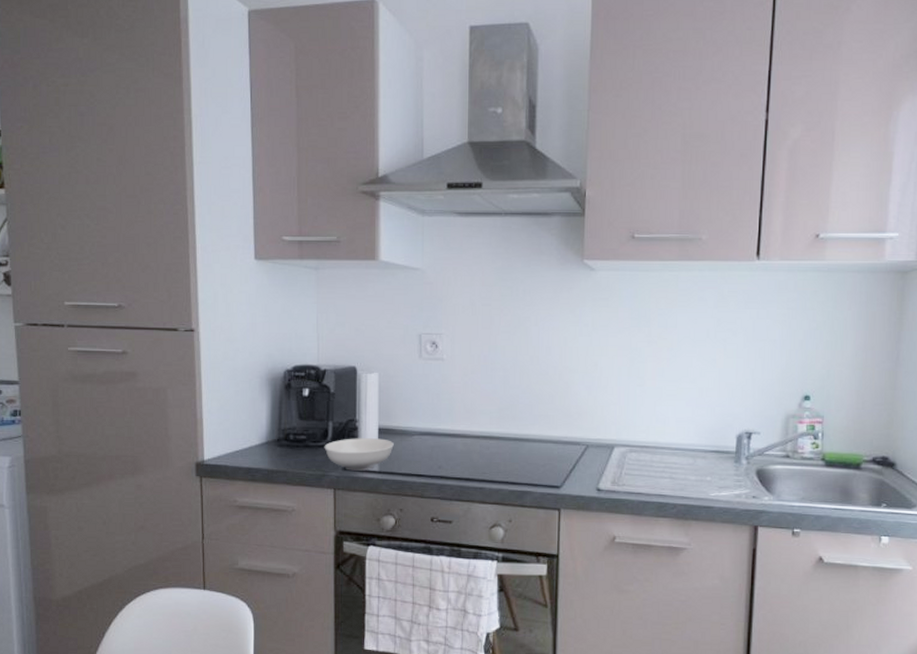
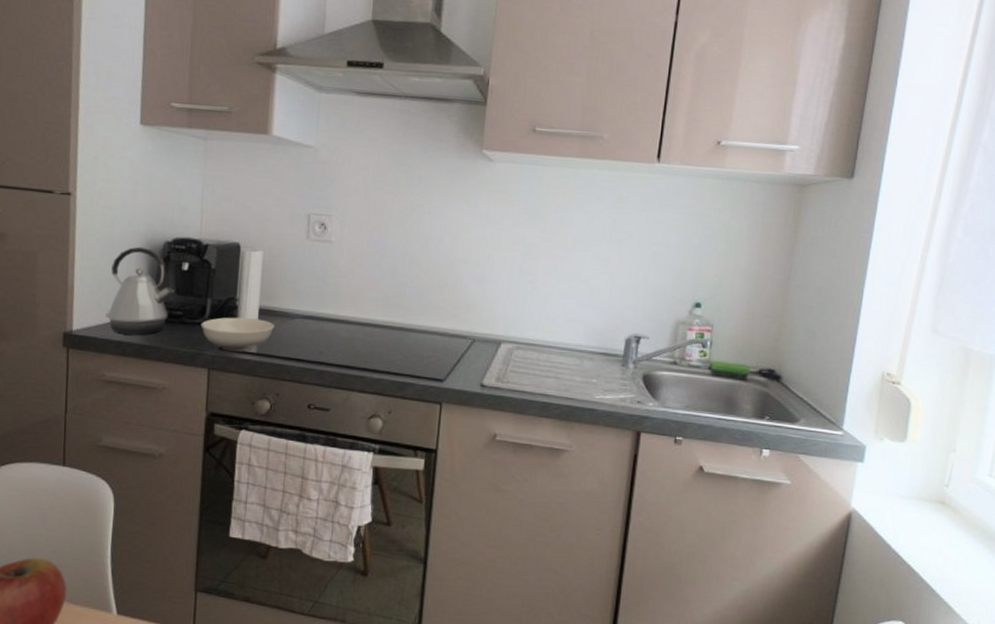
kettle: none [234,376,298,461] -> present [106,246,175,335]

